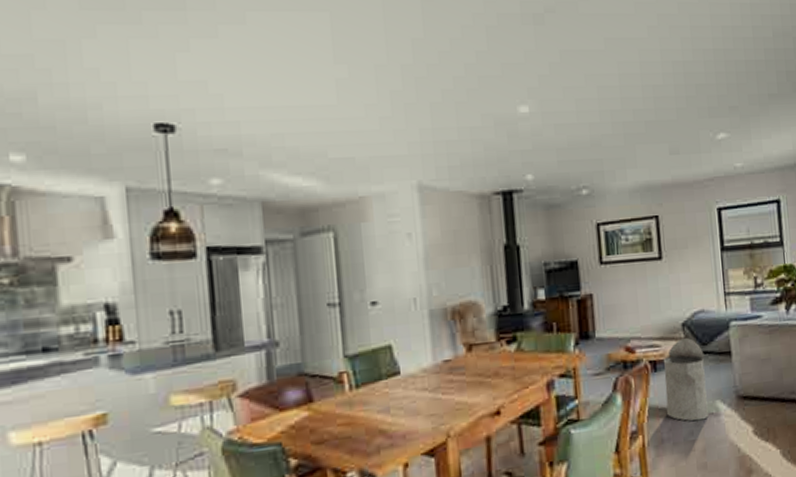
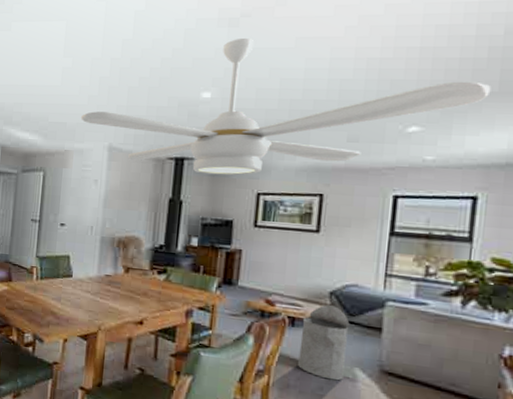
ceiling fan: none [373,38,773,208] -> present [80,37,491,176]

